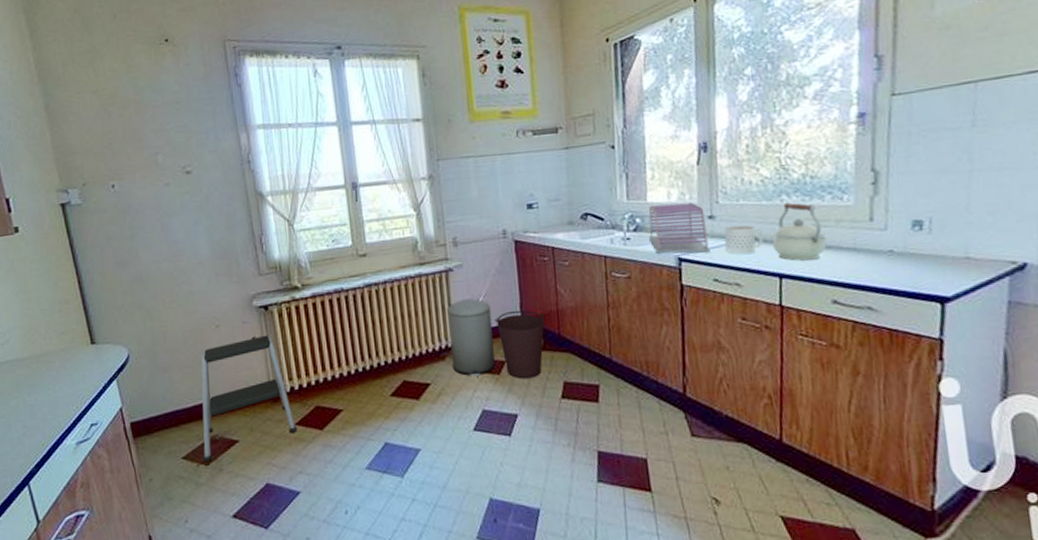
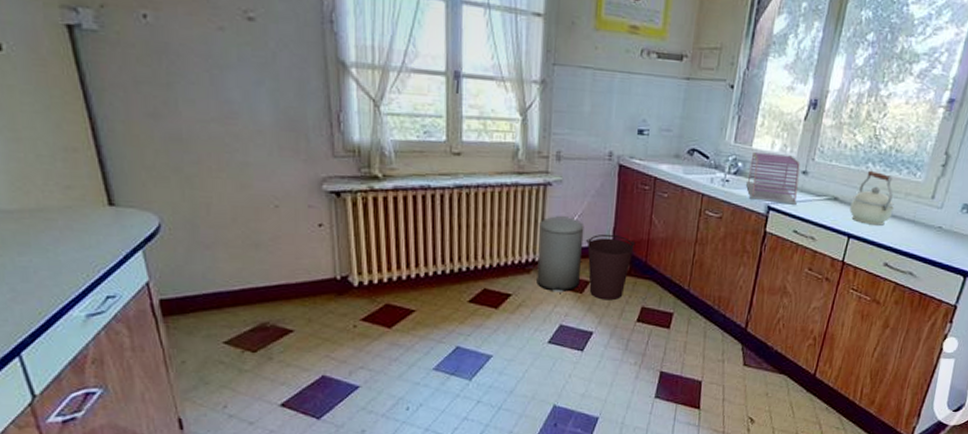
step stool: present [201,335,298,463] -> none [249,223,363,350]
mug: present [724,224,763,255] -> none [809,183,844,213]

